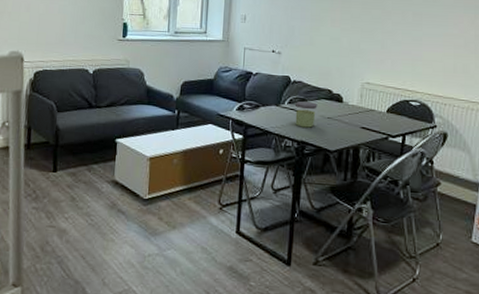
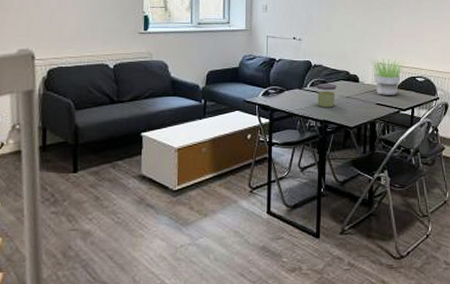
potted plant: none [356,76,400,120] -> present [369,57,407,96]

